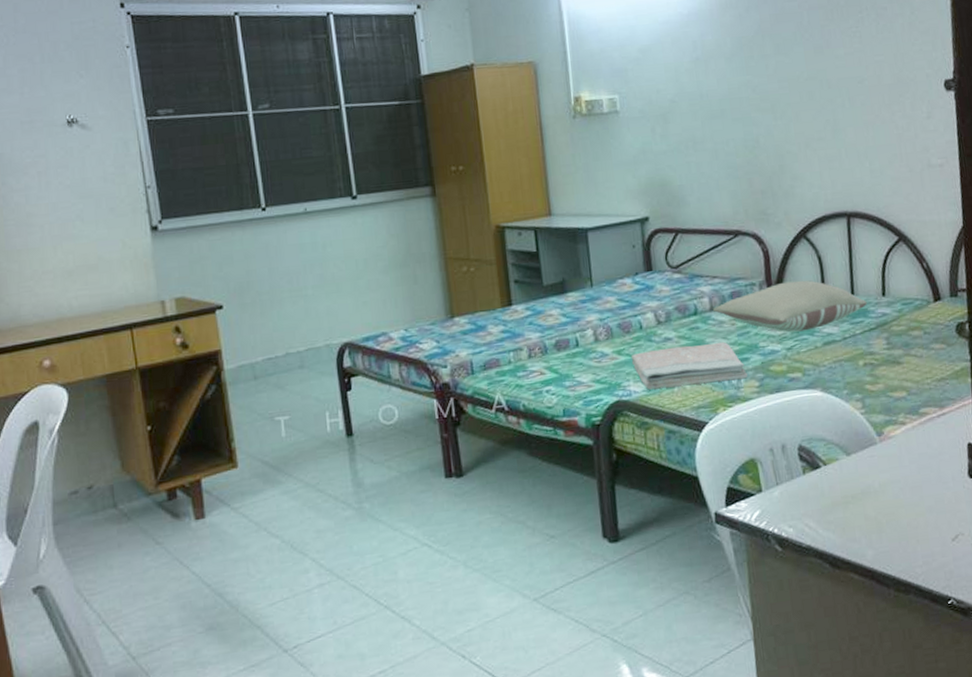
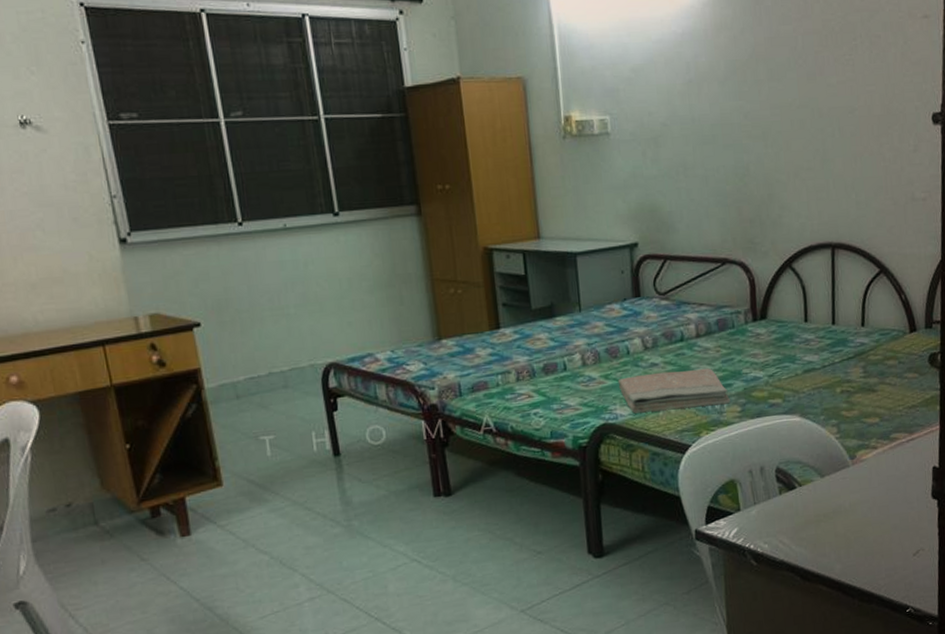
pillow: present [713,280,867,333] -> none [699,309,847,360]

